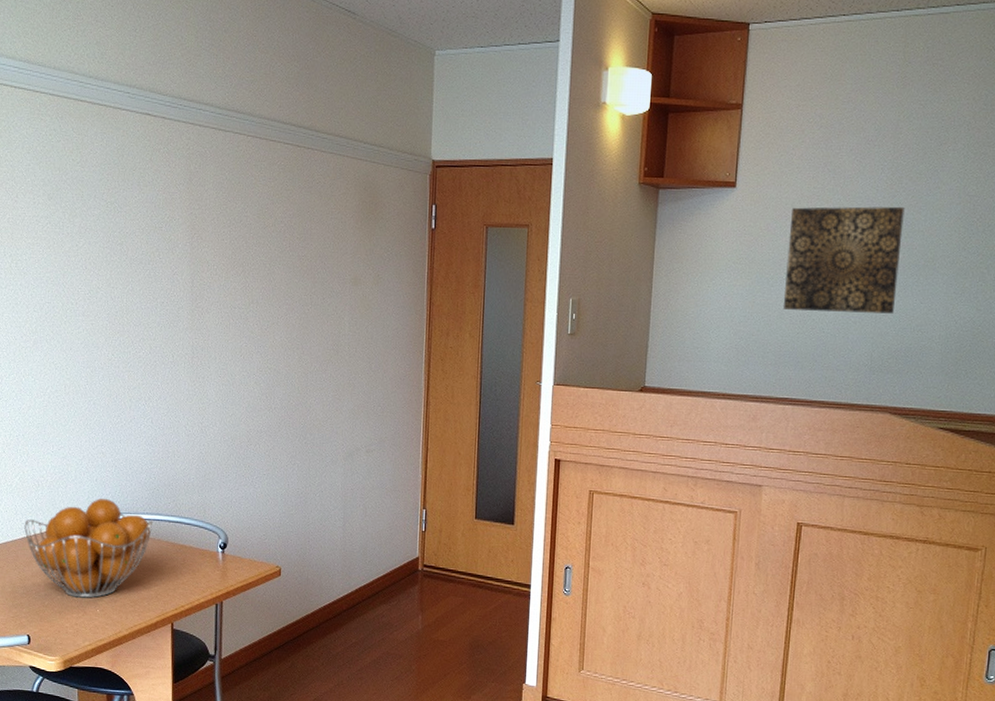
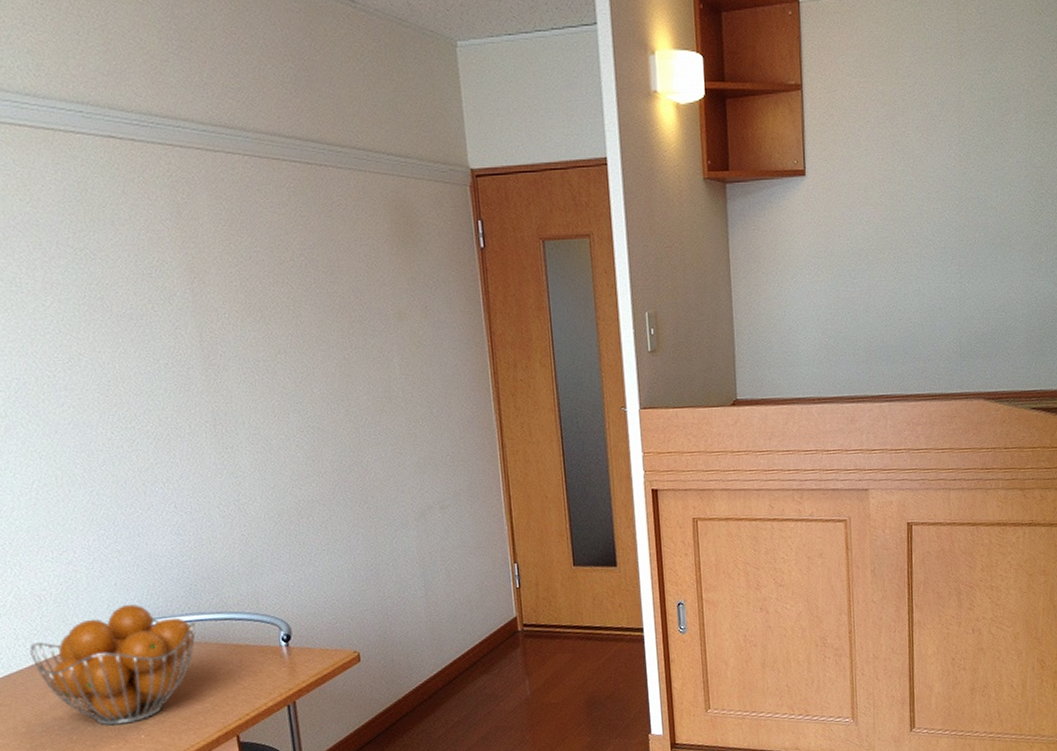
wall art: present [784,206,905,314] -> none [865,183,977,302]

